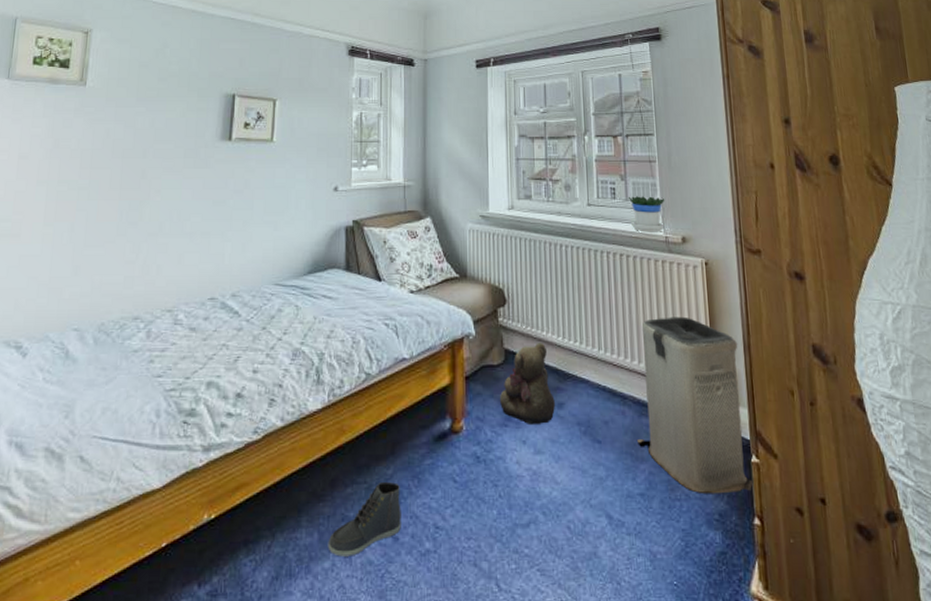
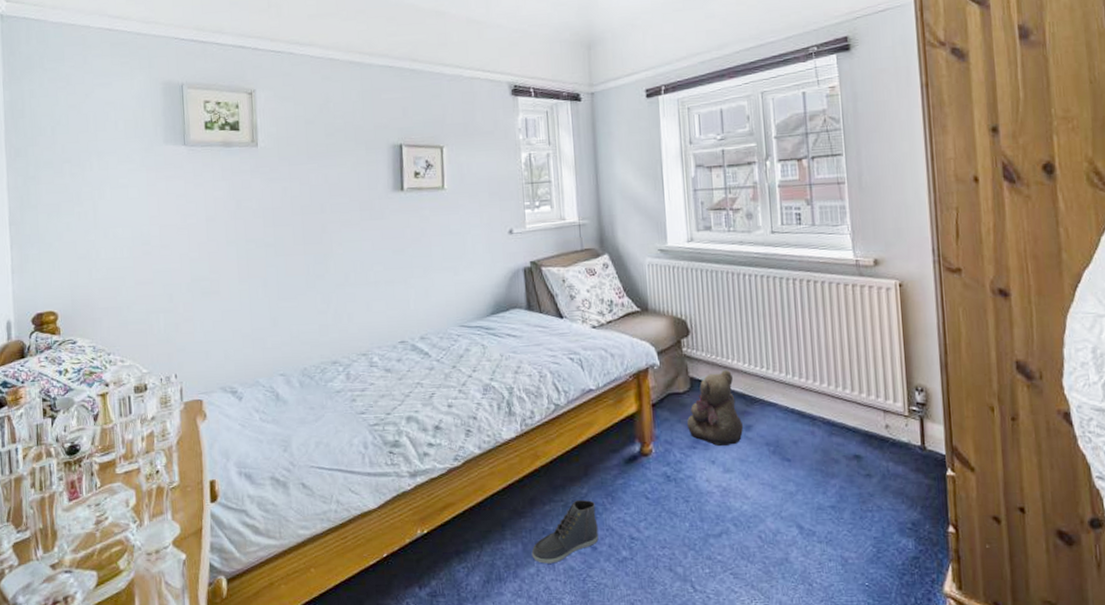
flowerpot: present [629,196,665,232] -> none [815,219,856,257]
laundry basket: present [637,316,752,495] -> none [828,339,947,506]

